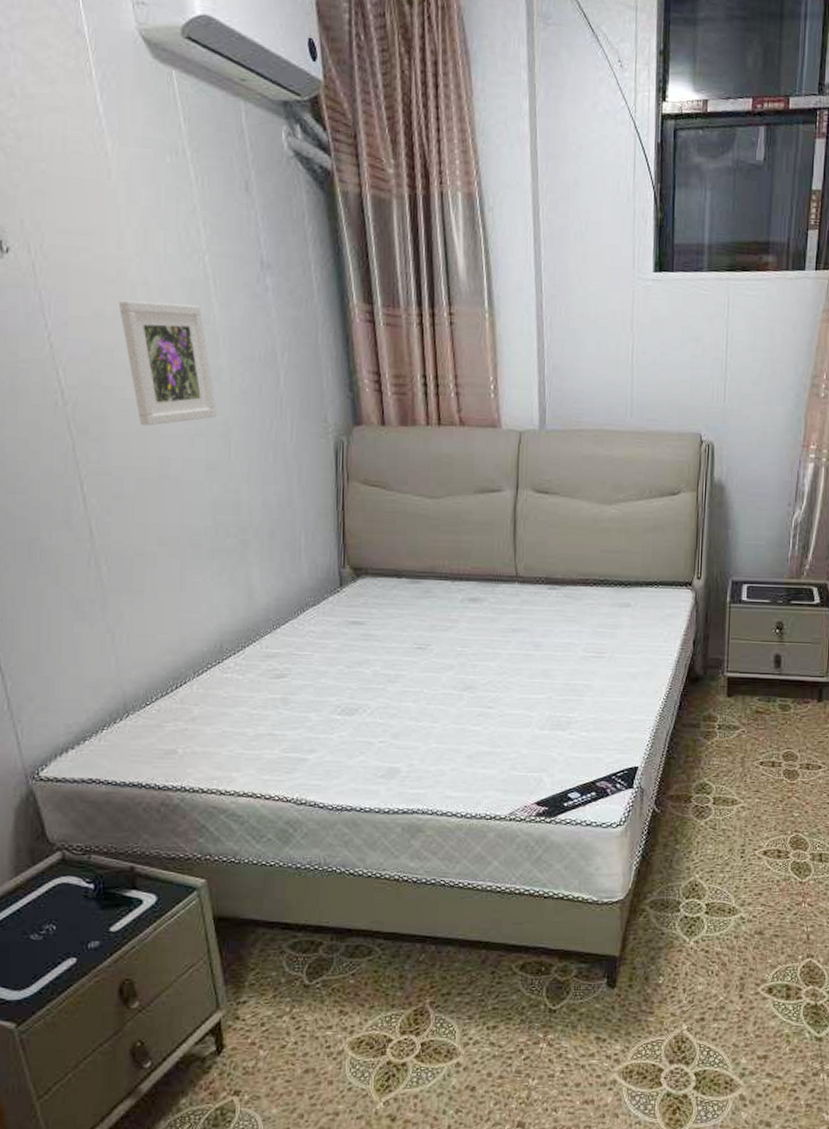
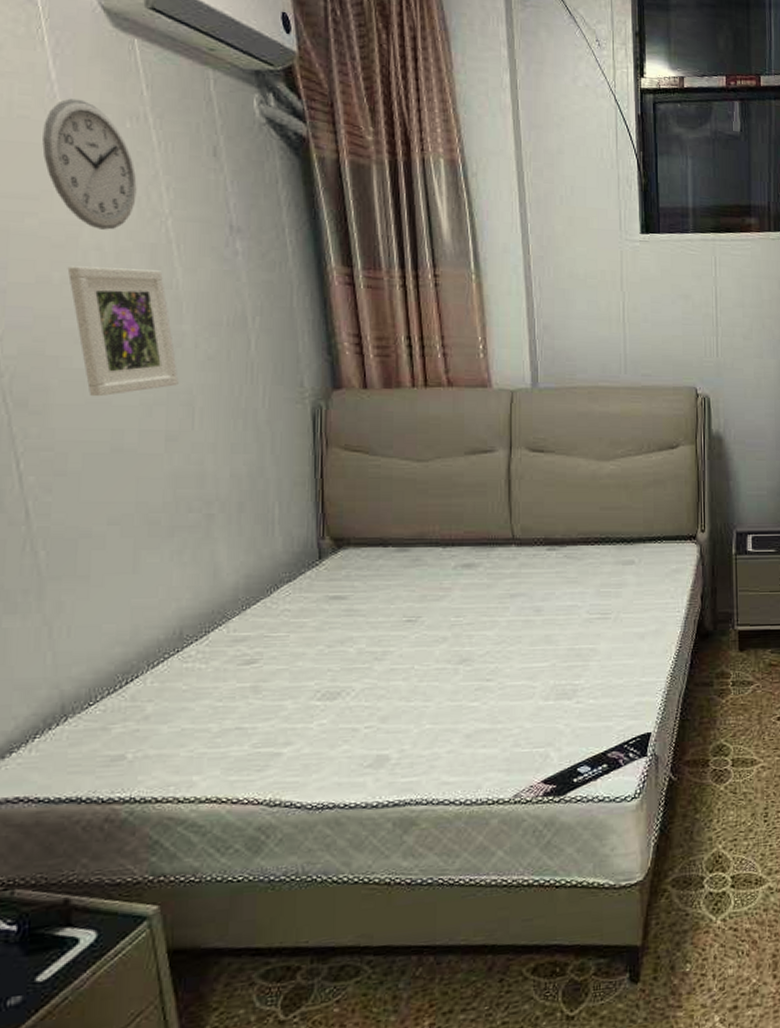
wall clock: none [93,133,177,265] -> present [42,98,137,230]

